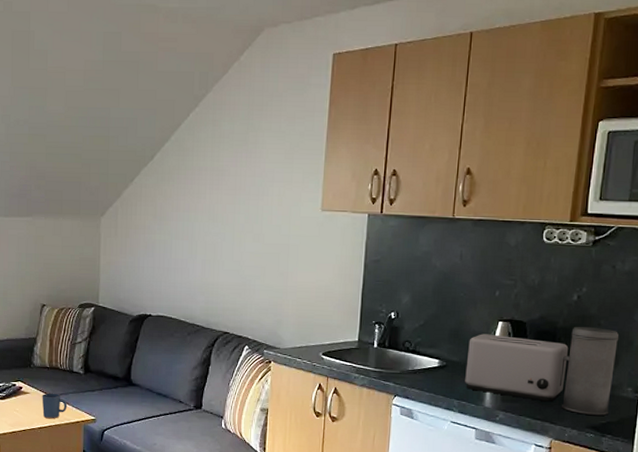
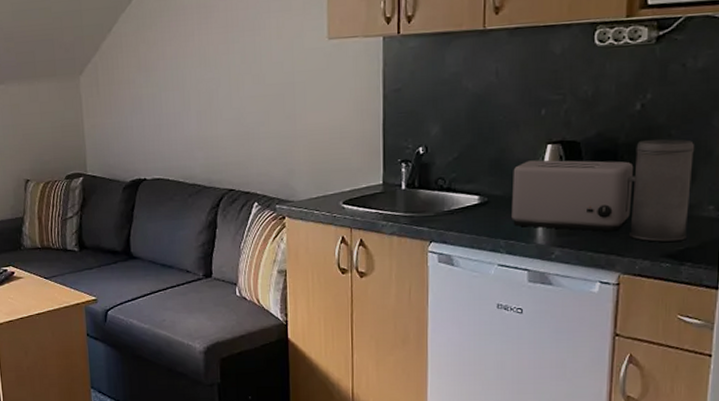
mug: present [42,393,68,419] -> none [36,275,65,304]

